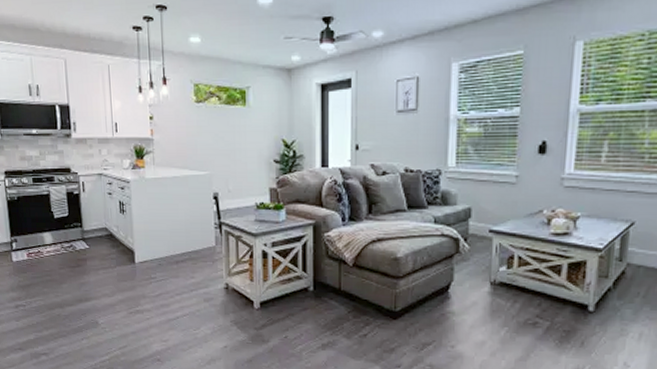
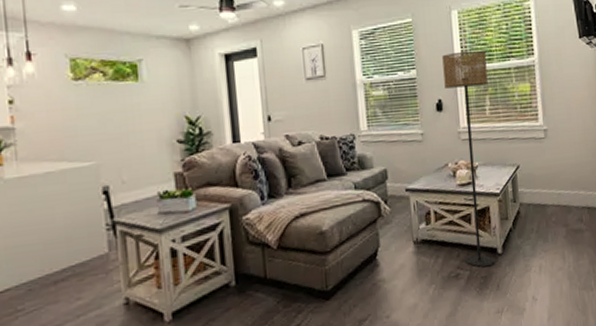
floor lamp: none [546,88,613,322] -> present [442,50,495,268]

